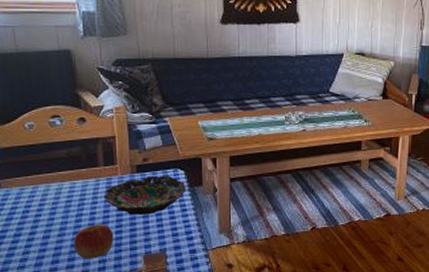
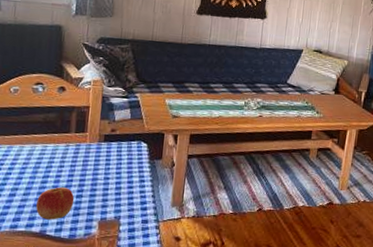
bowl: present [103,175,186,215] -> none [70,145,147,182]

